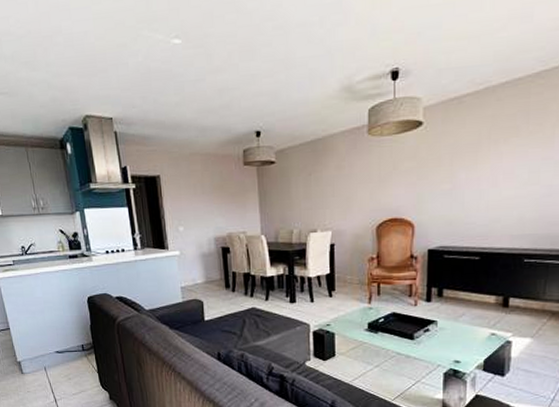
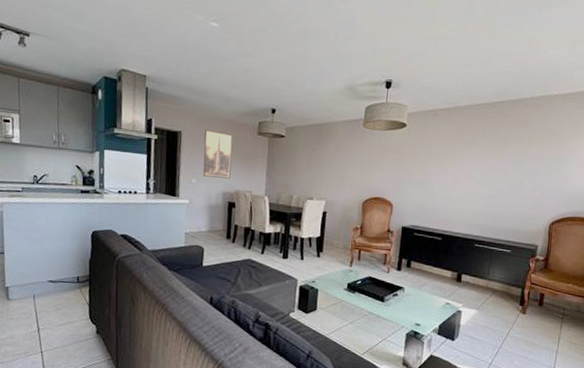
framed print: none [185,168,220,223] -> present [203,129,233,179]

